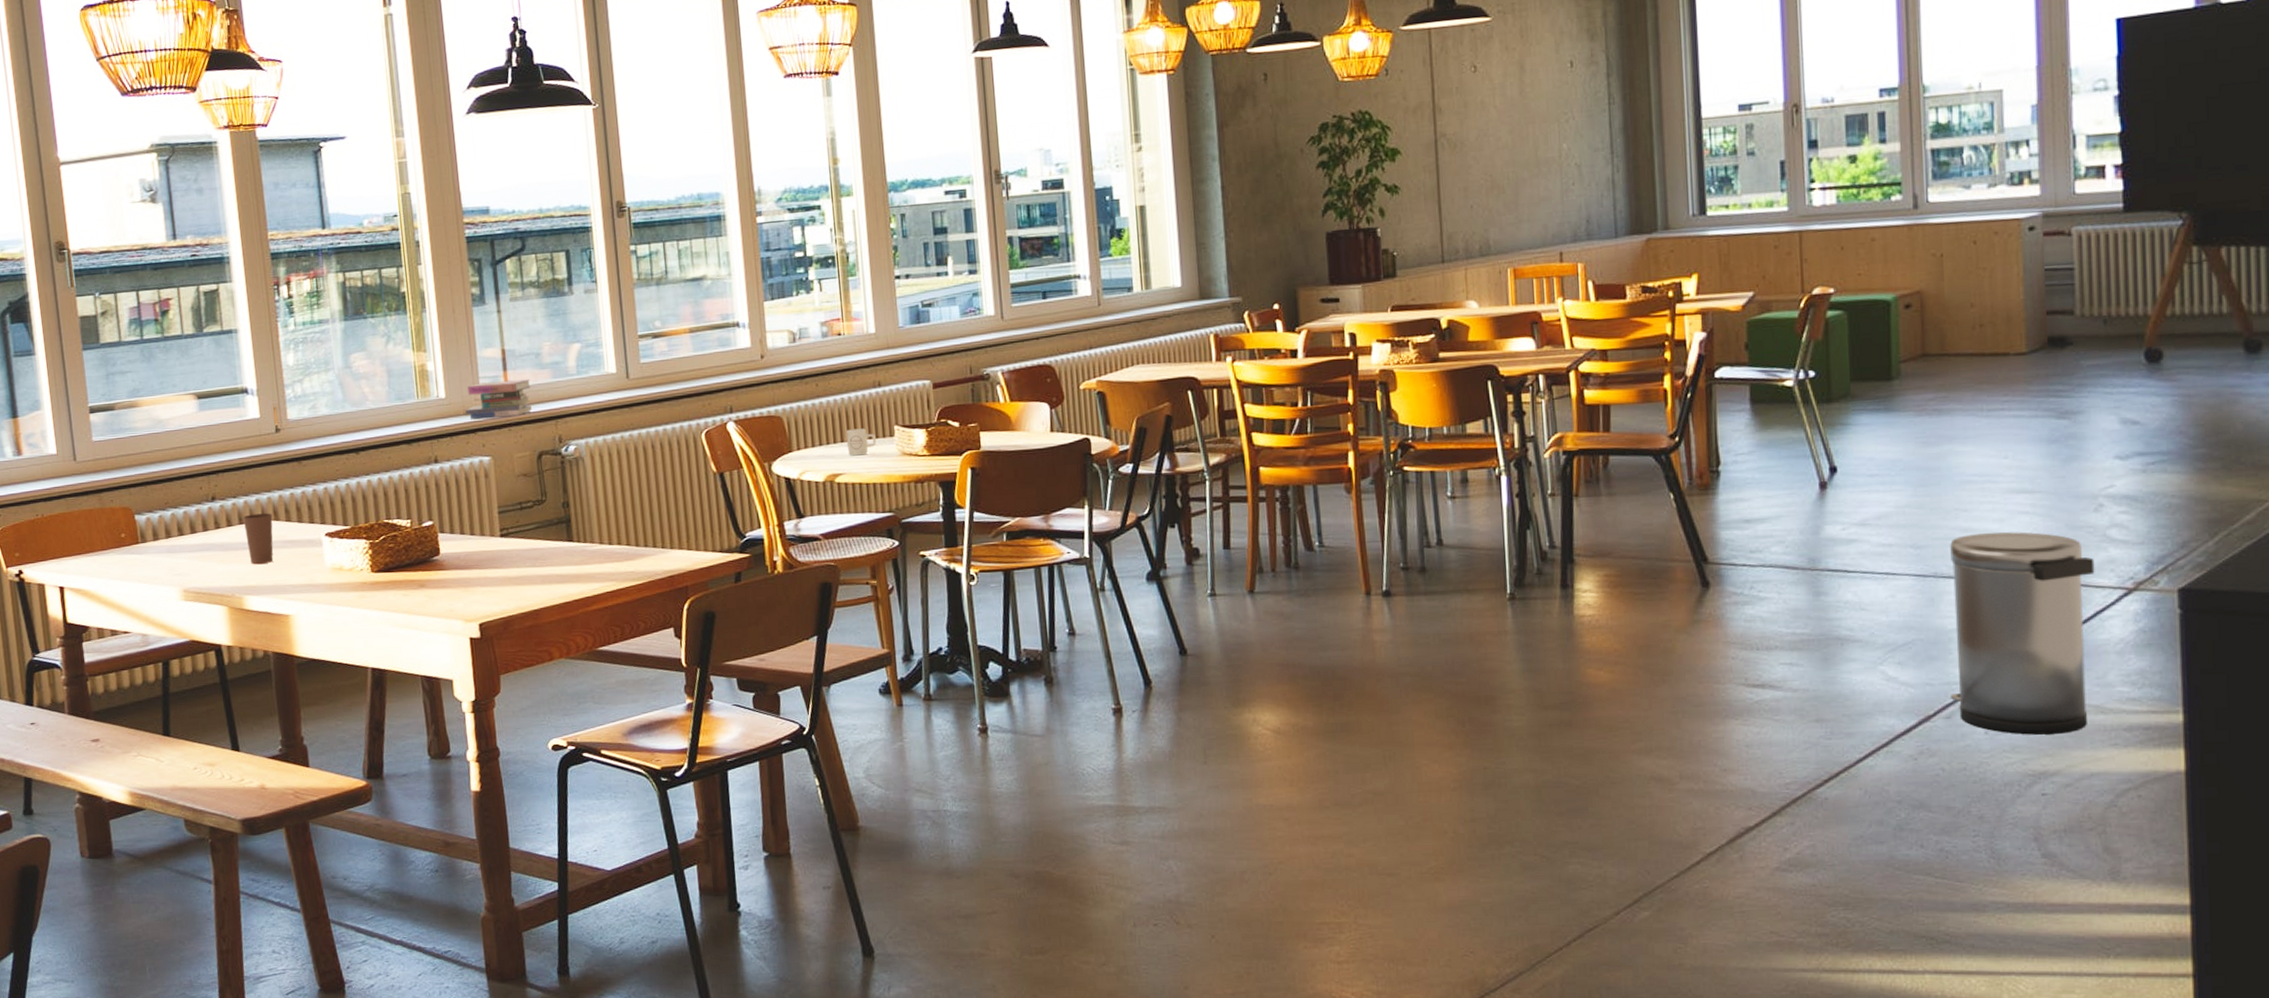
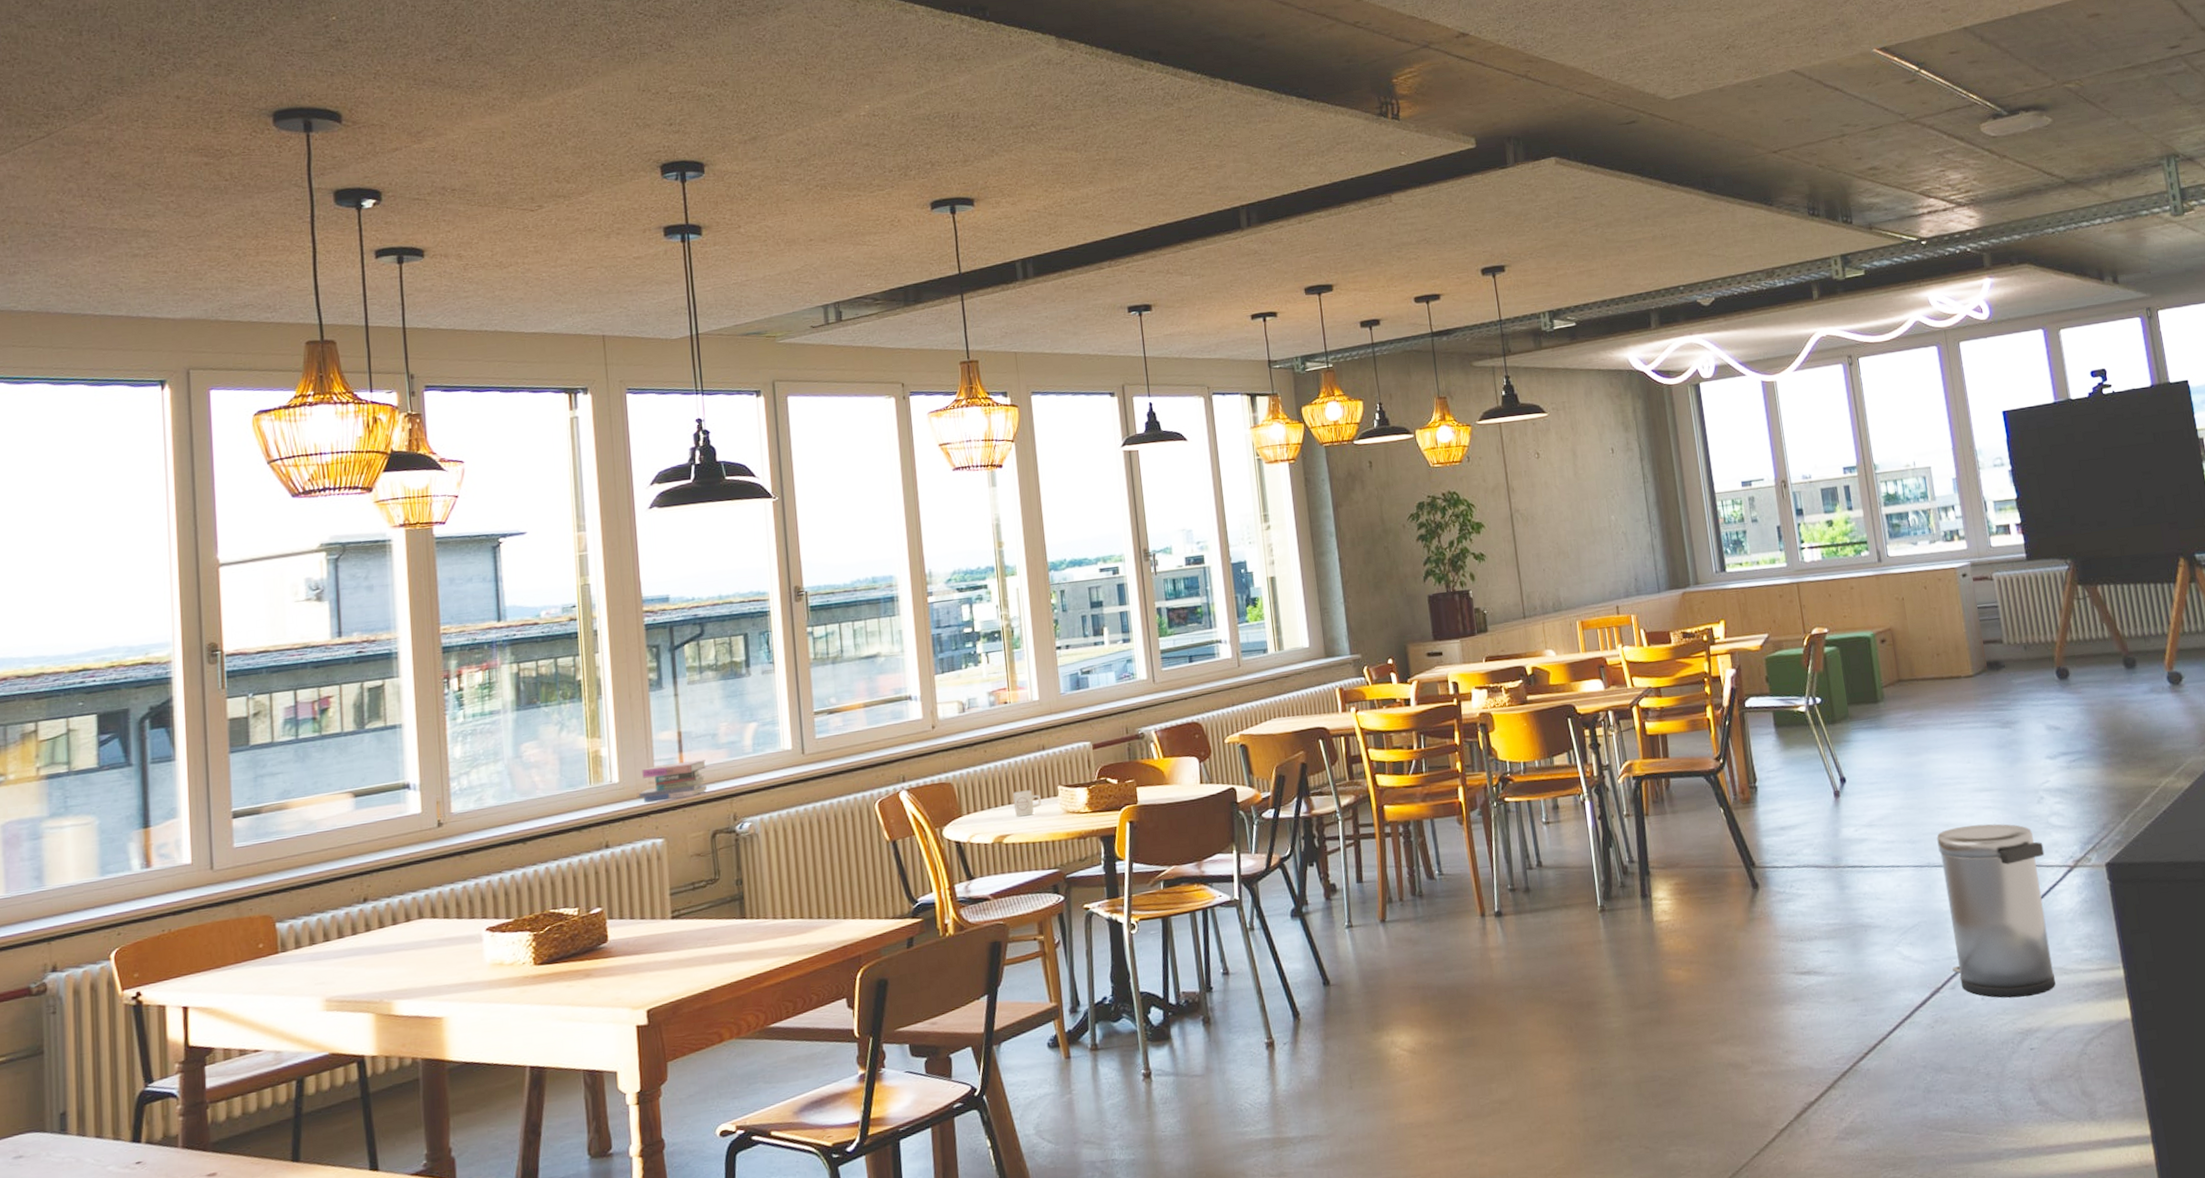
cup: present [243,513,274,564] -> none [397,911,430,966]

